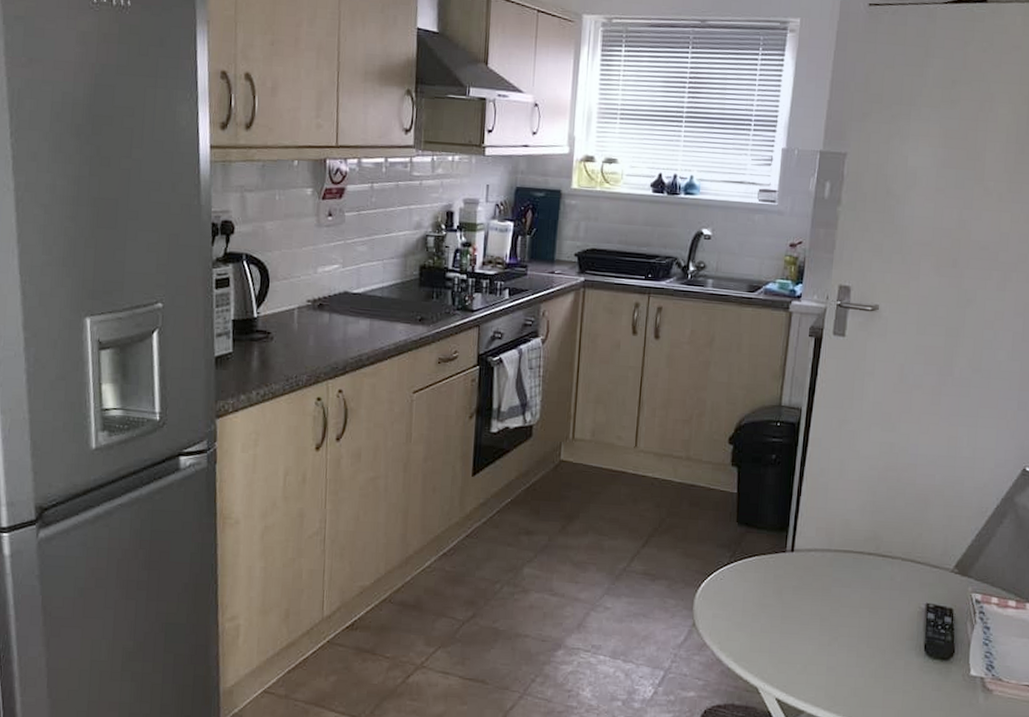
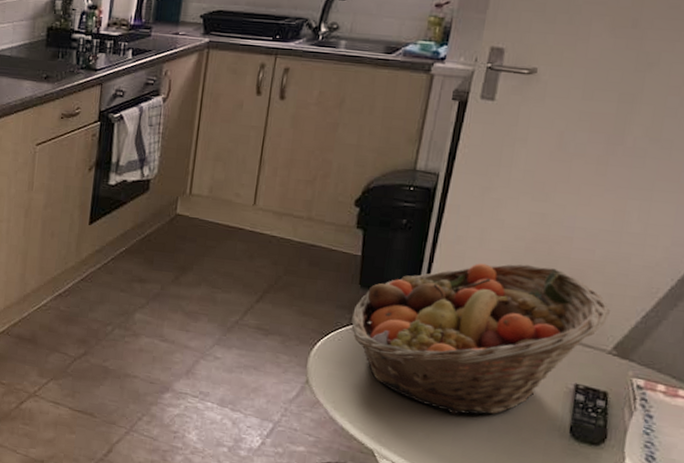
fruit basket: none [731,492,950,644] -> present [351,263,610,415]

